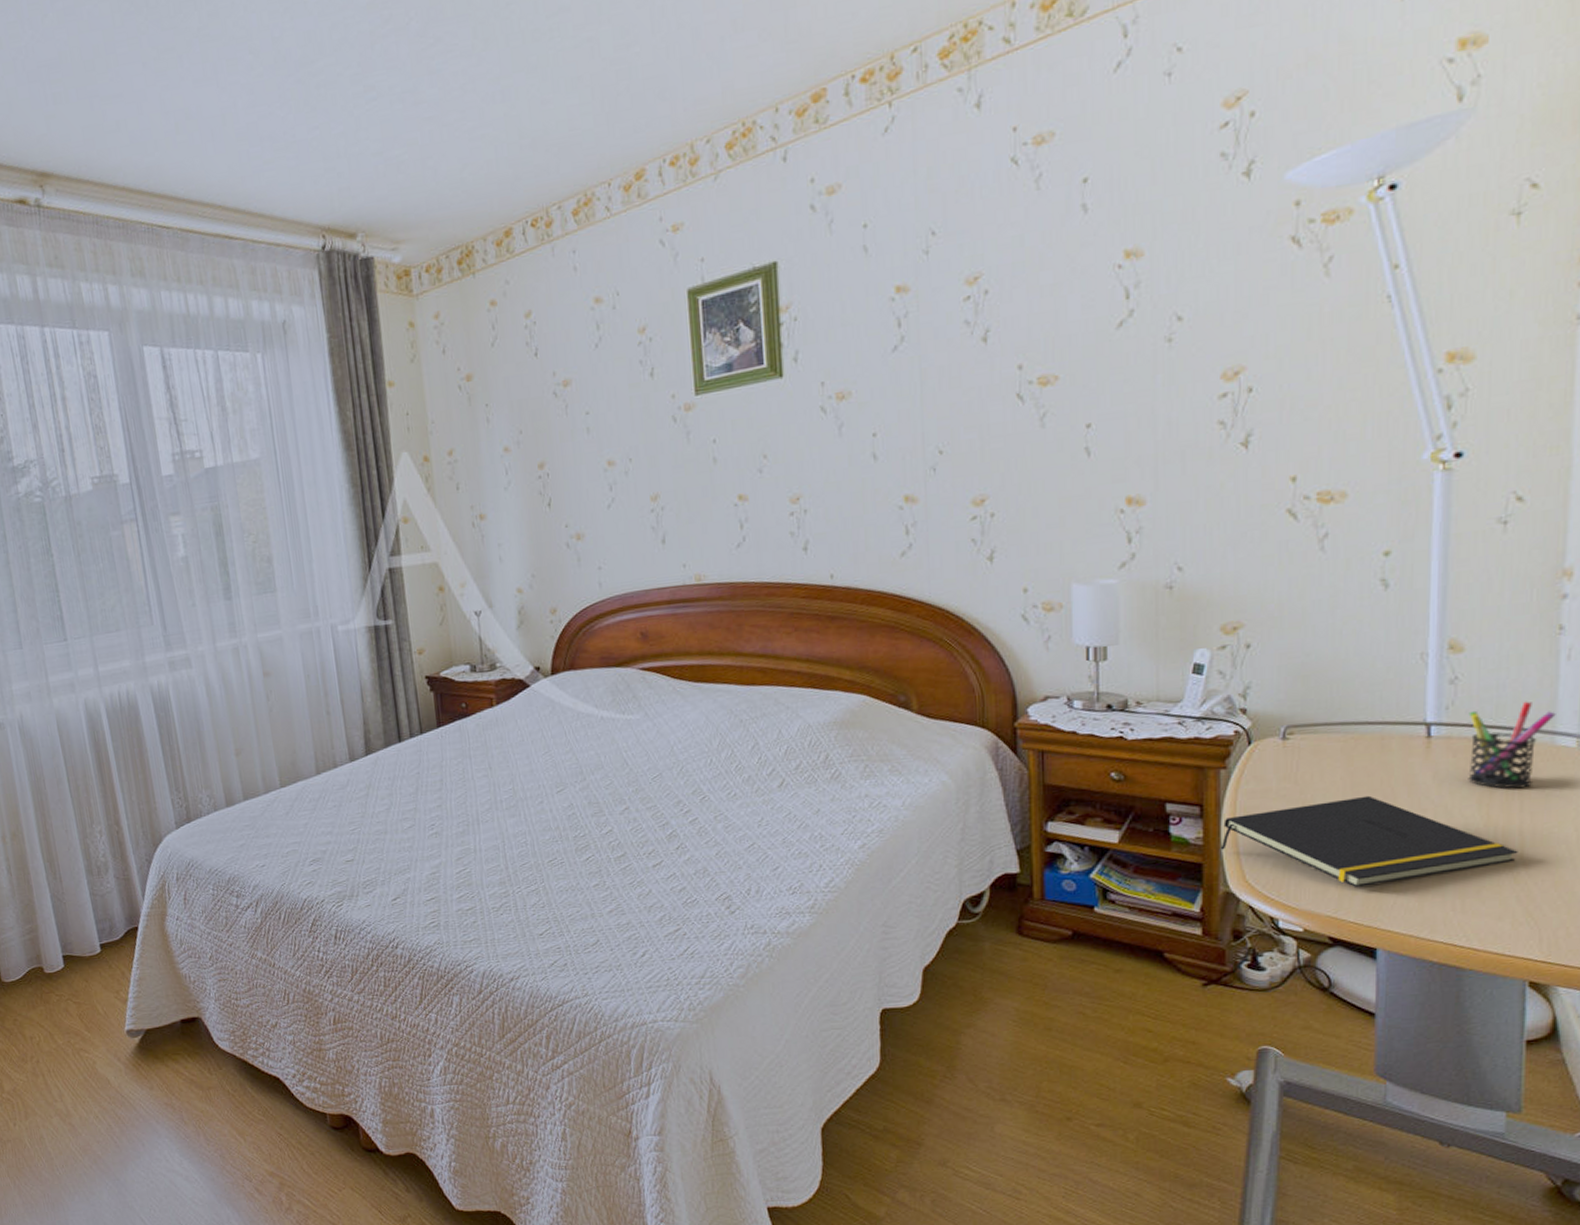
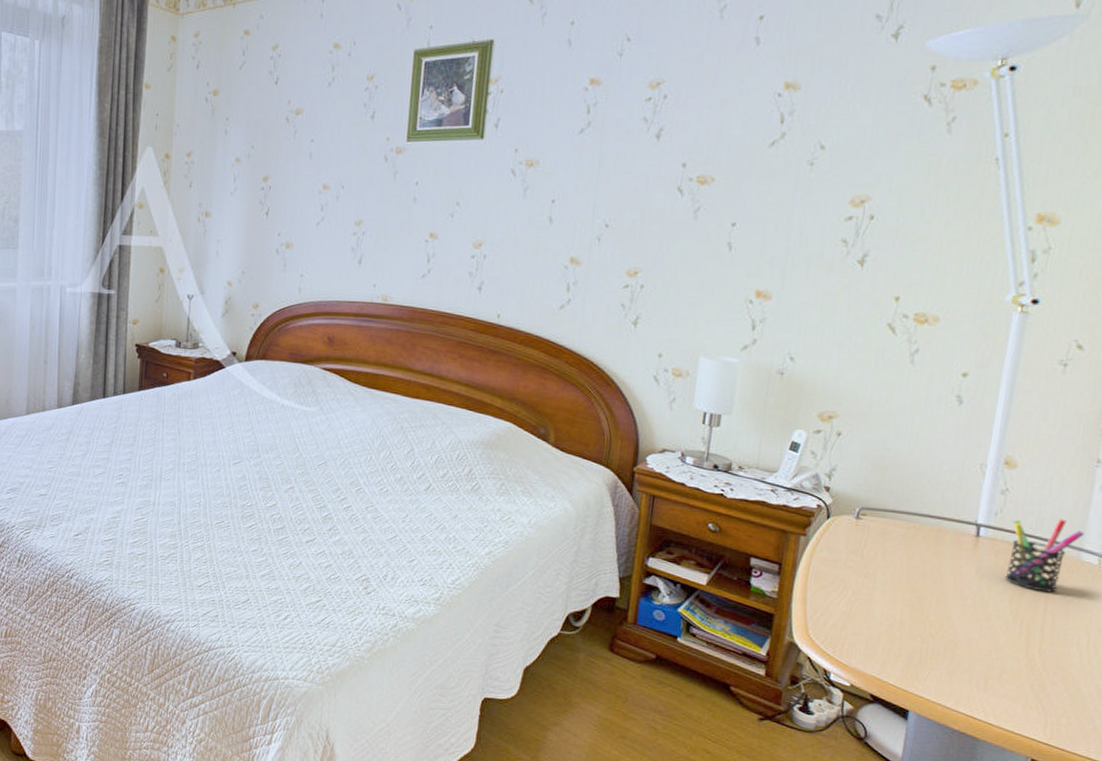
notepad: present [1220,795,1518,887] -> none [791,577,1038,656]

